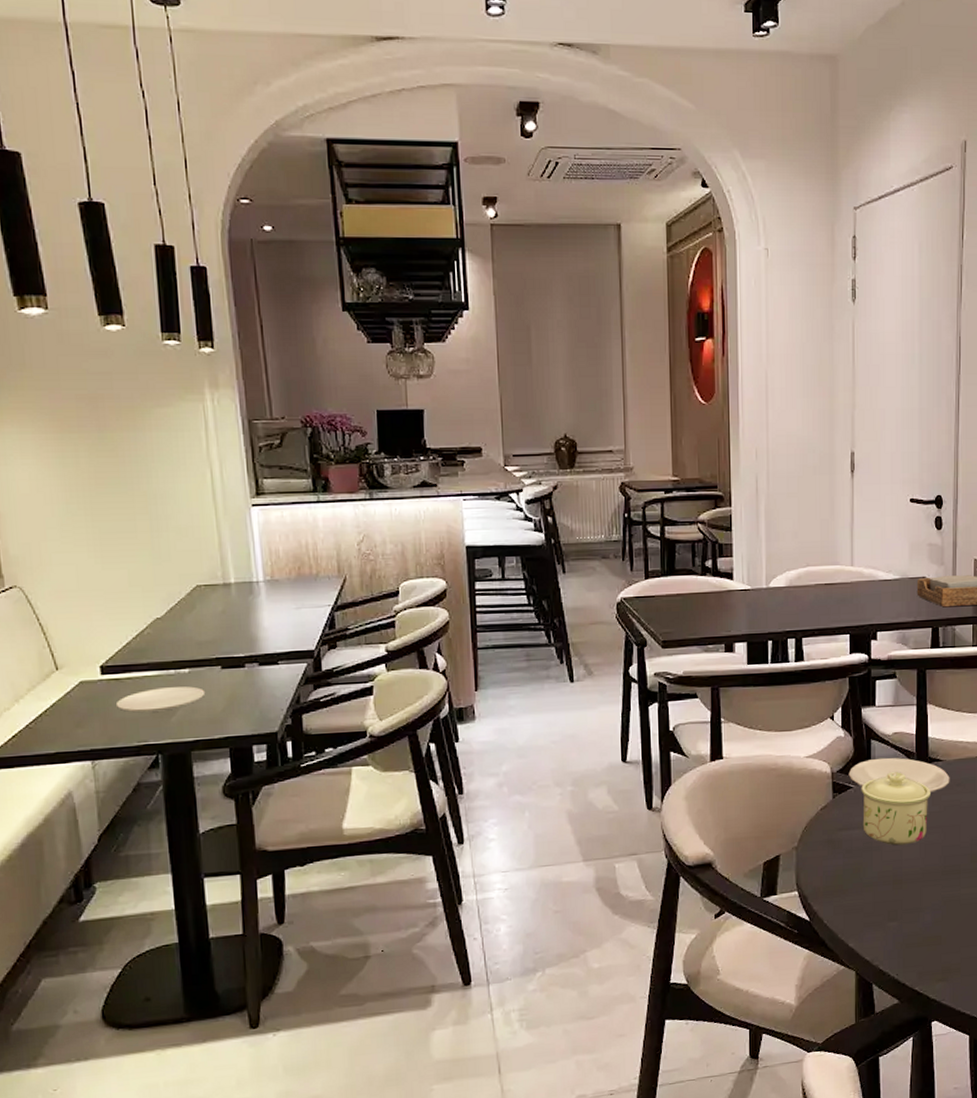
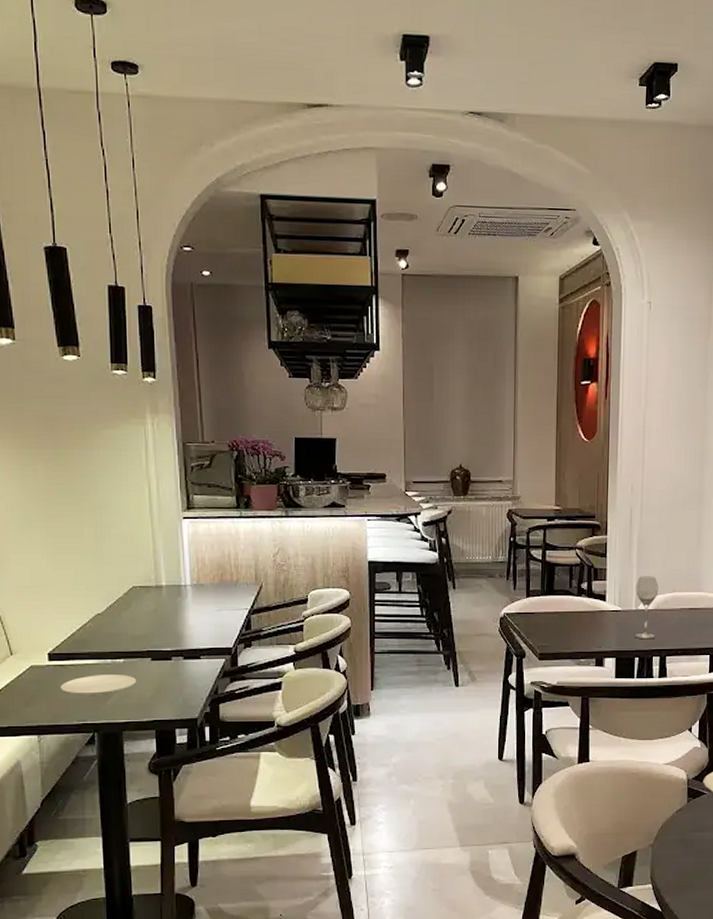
wineglass: none [765,550,791,620] -> present [634,576,659,640]

